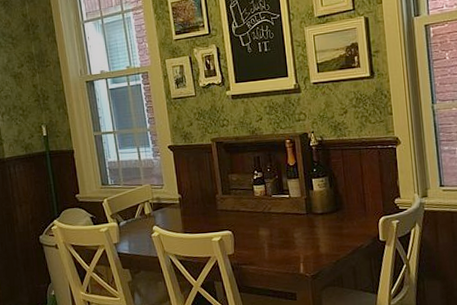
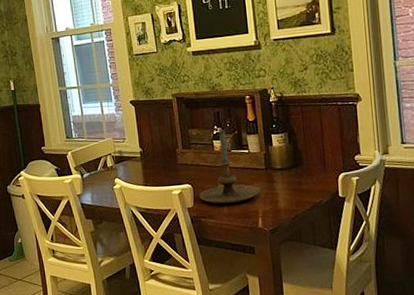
candle holder: none [239,174,301,250] -> present [198,130,259,204]

